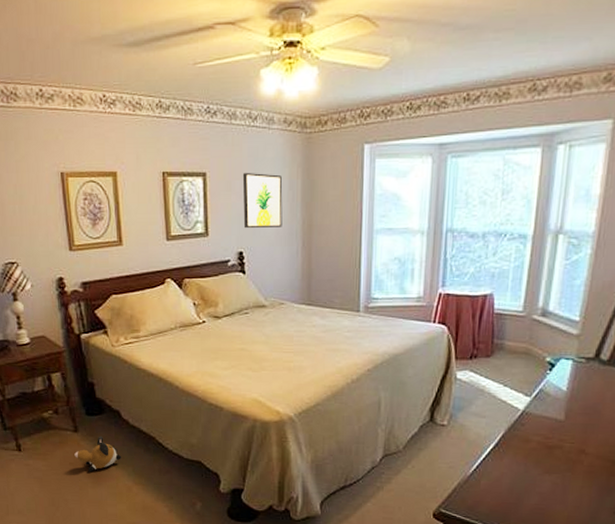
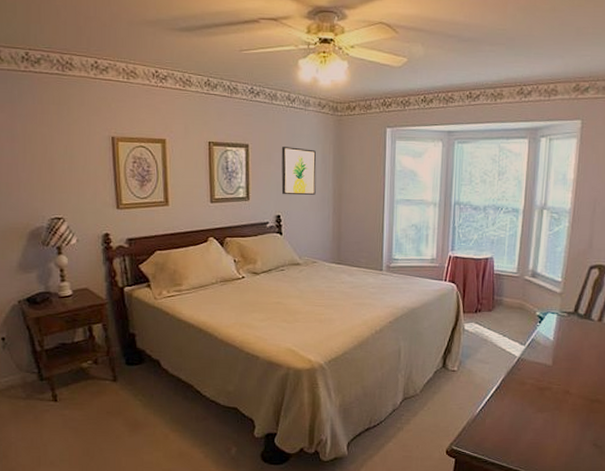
plush toy: present [74,436,121,472] -> none [112,385,159,420]

